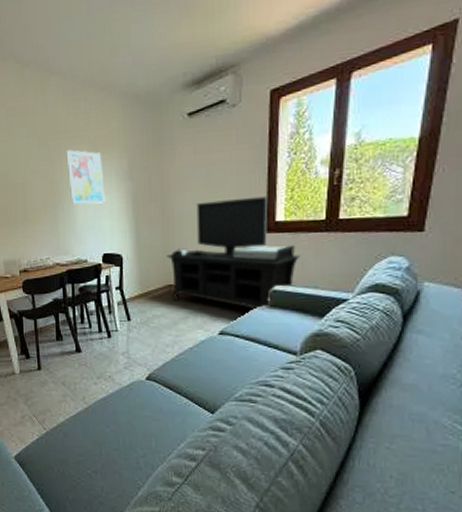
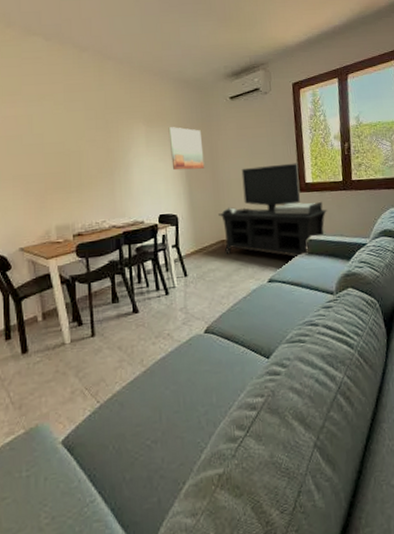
wall art: present [66,150,105,204] -> none [122,123,161,170]
wall art: none [114,153,154,205] -> present [168,127,205,171]

